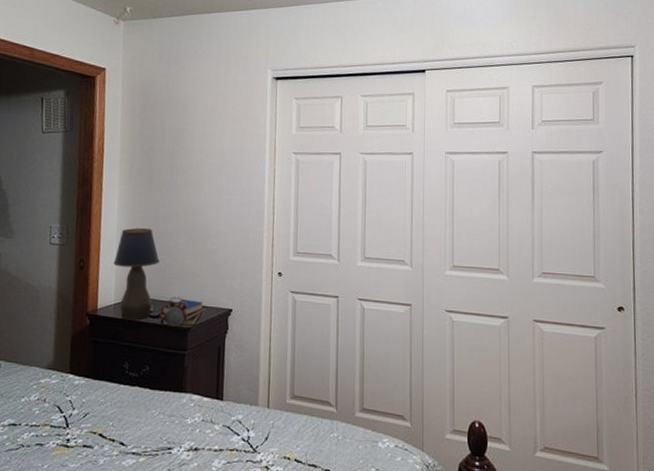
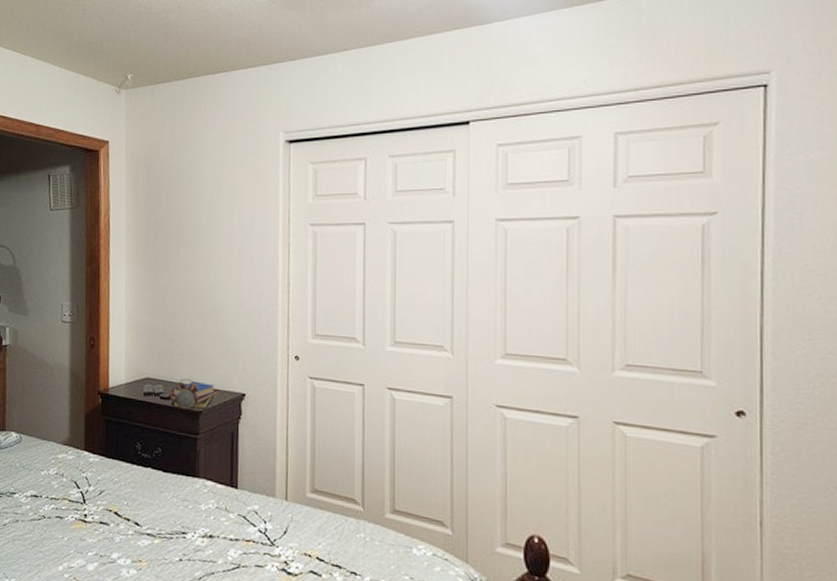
table lamp: present [113,227,160,321] -> none [123,306,169,401]

